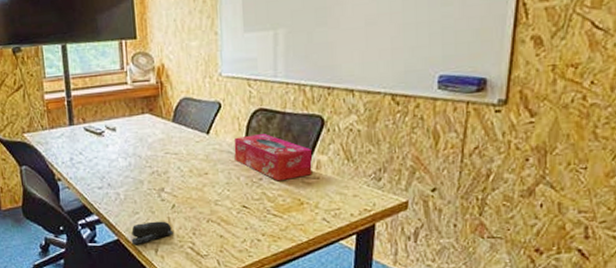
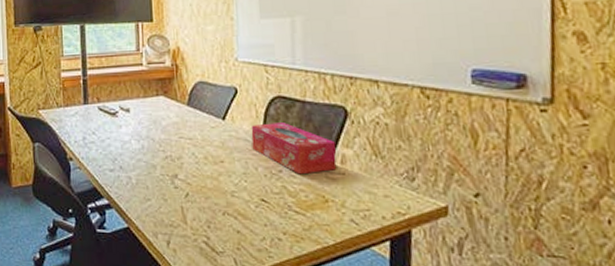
stapler: present [131,221,173,245] -> none [142,210,187,235]

